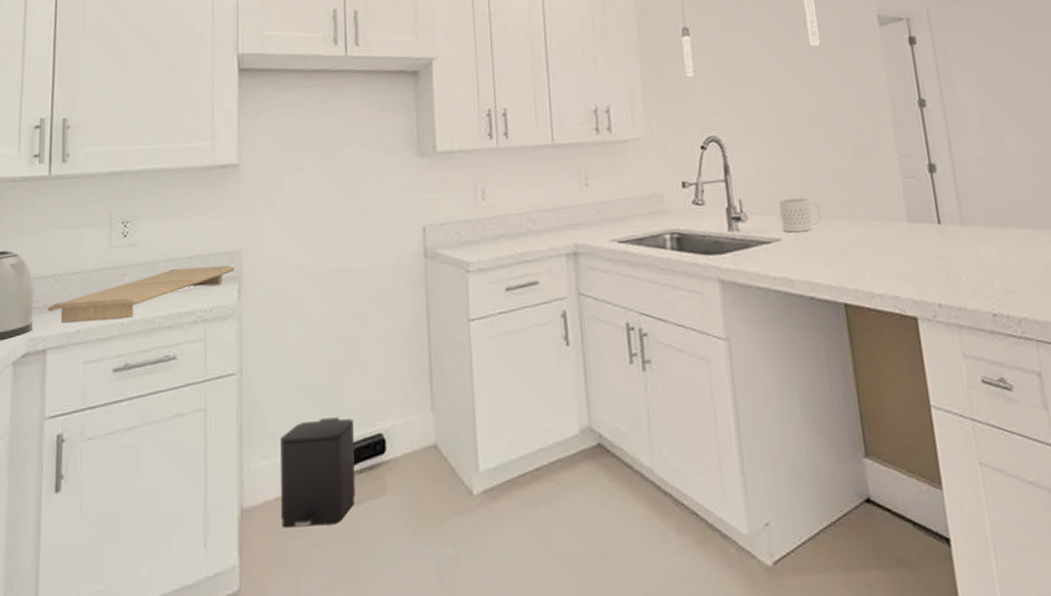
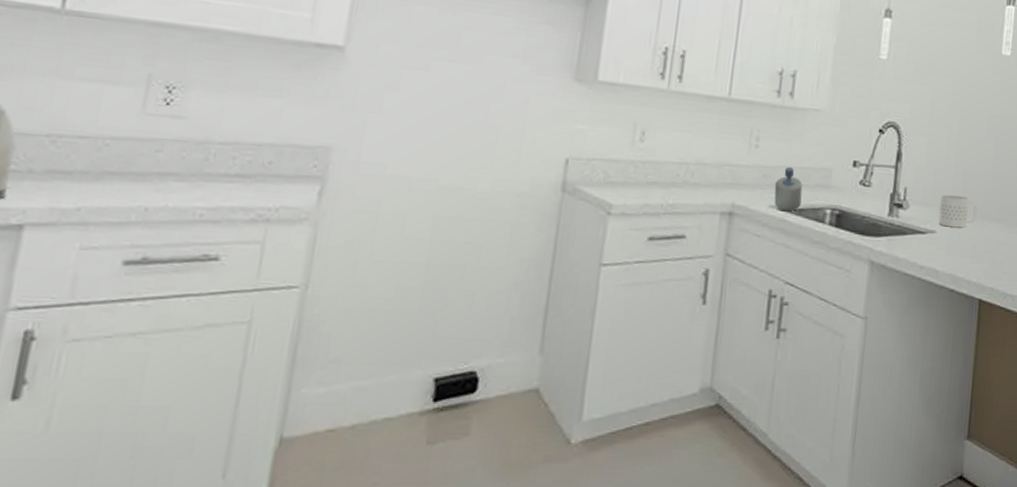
cutting board: present [47,265,235,323] -> none [32,155,319,204]
pedal bin: present [280,417,355,528] -> none [331,348,443,463]
soap dispenser: none [610,198,640,244] -> present [774,166,803,212]

